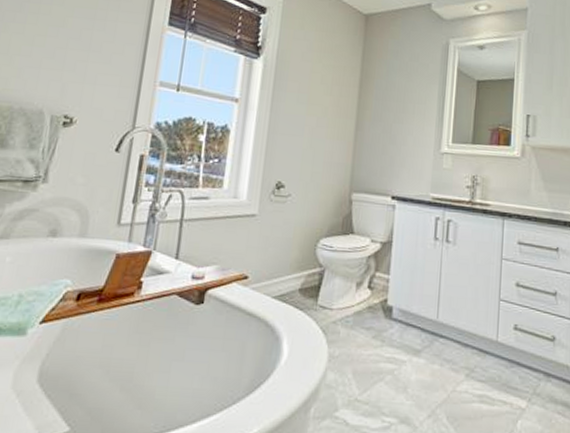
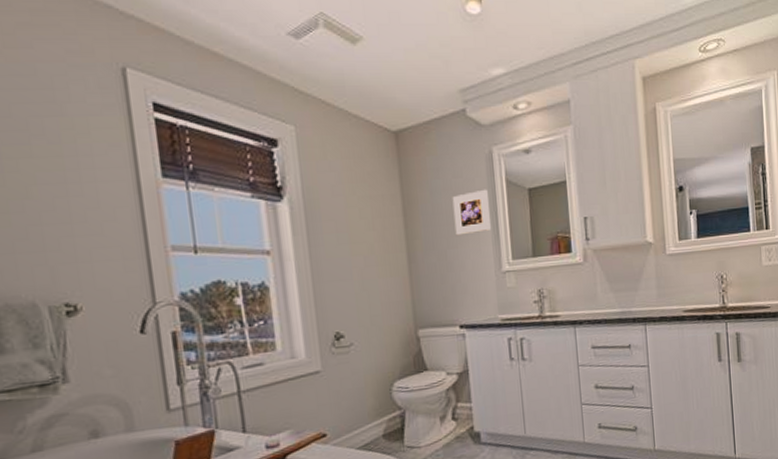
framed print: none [403,75,439,113] -> present [452,189,491,236]

